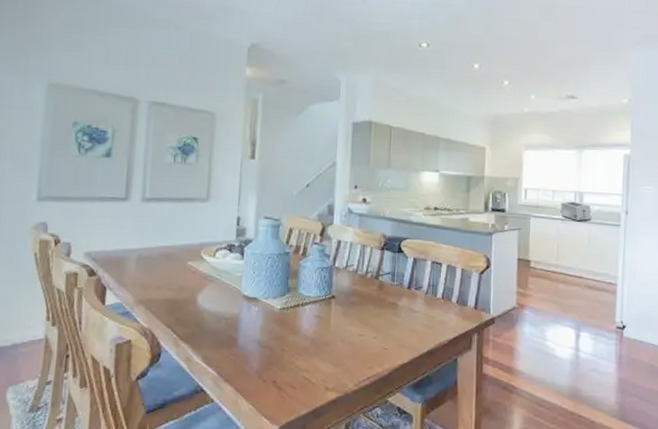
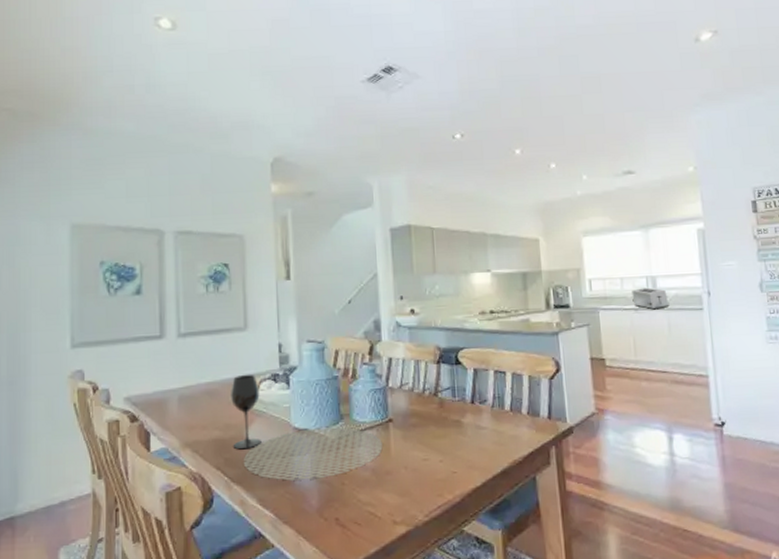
wineglass: none [184,243,215,311] -> present [231,375,261,450]
place mat: none [192,298,324,344] -> present [243,427,383,481]

